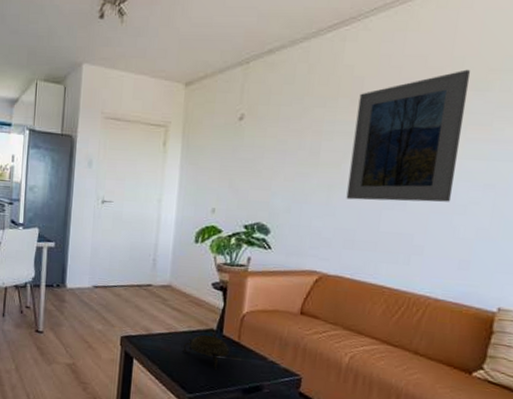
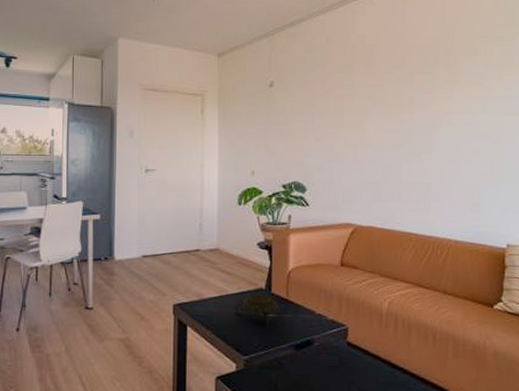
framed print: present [346,69,471,202] -> none [370,37,460,155]

